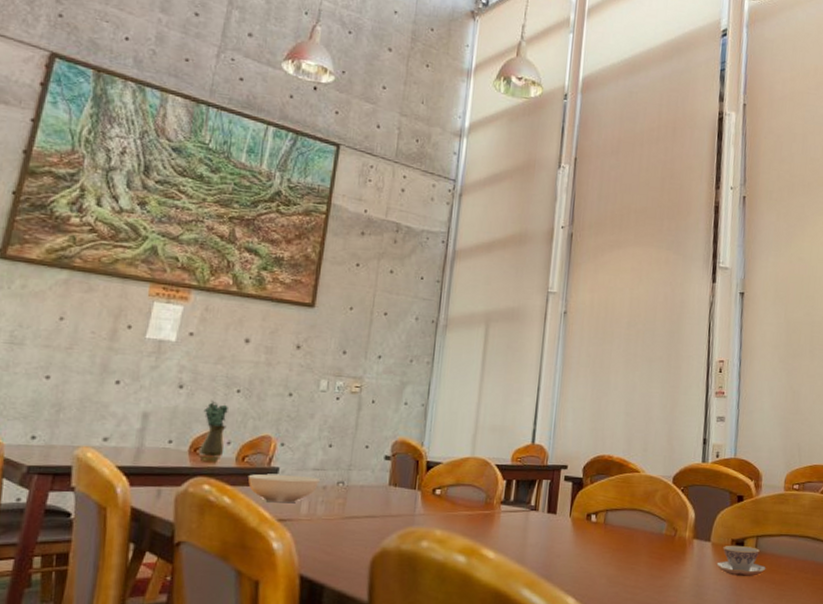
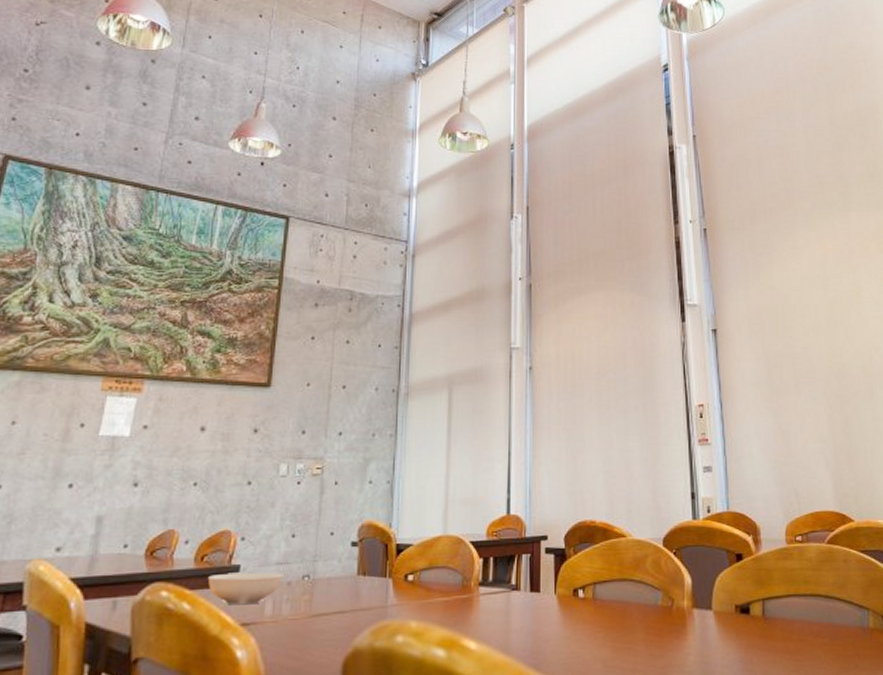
vase: present [199,400,228,464] -> none [156,497,185,567]
teacup: present [716,545,766,576] -> none [722,611,778,648]

